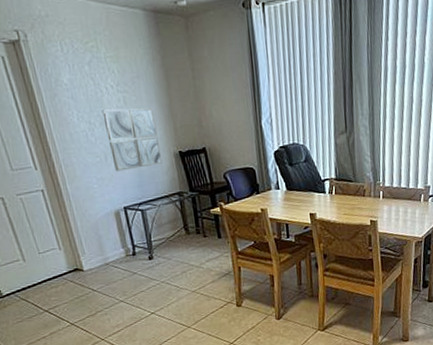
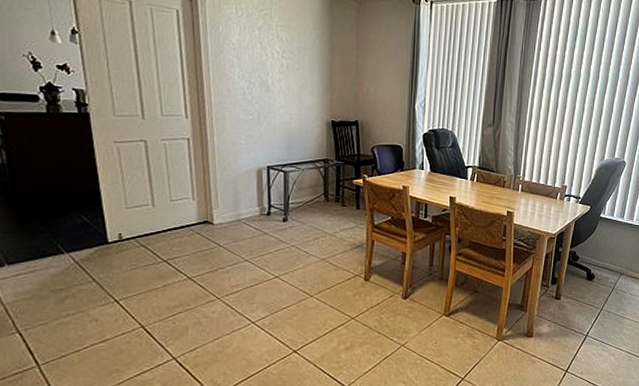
wall art: present [102,107,163,172] -> none [263,72,314,132]

